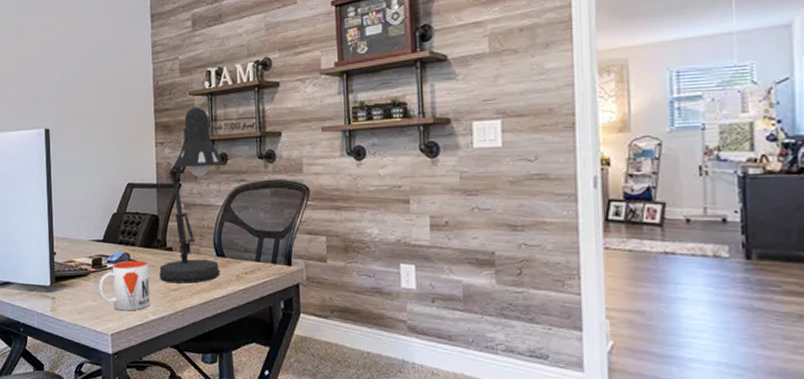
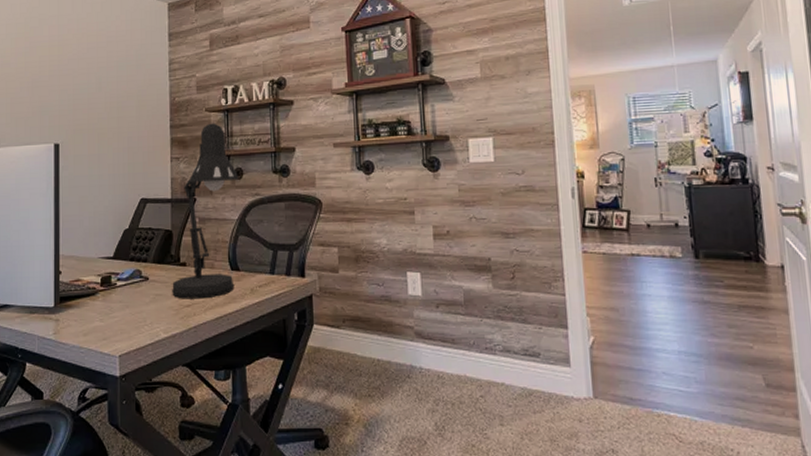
mug: present [98,260,150,311] -> none [107,277,161,330]

